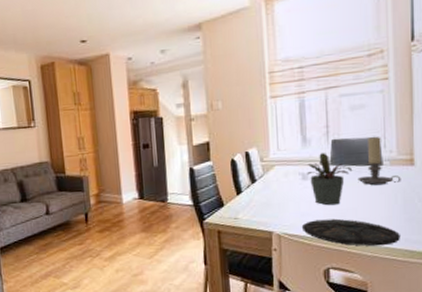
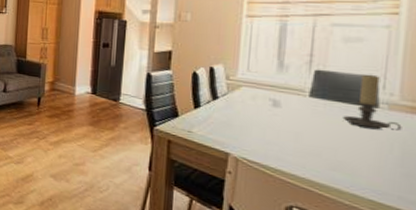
plate: present [302,218,400,247] -> none [266,151,392,198]
potted plant: present [307,153,353,205] -> none [279,82,338,141]

